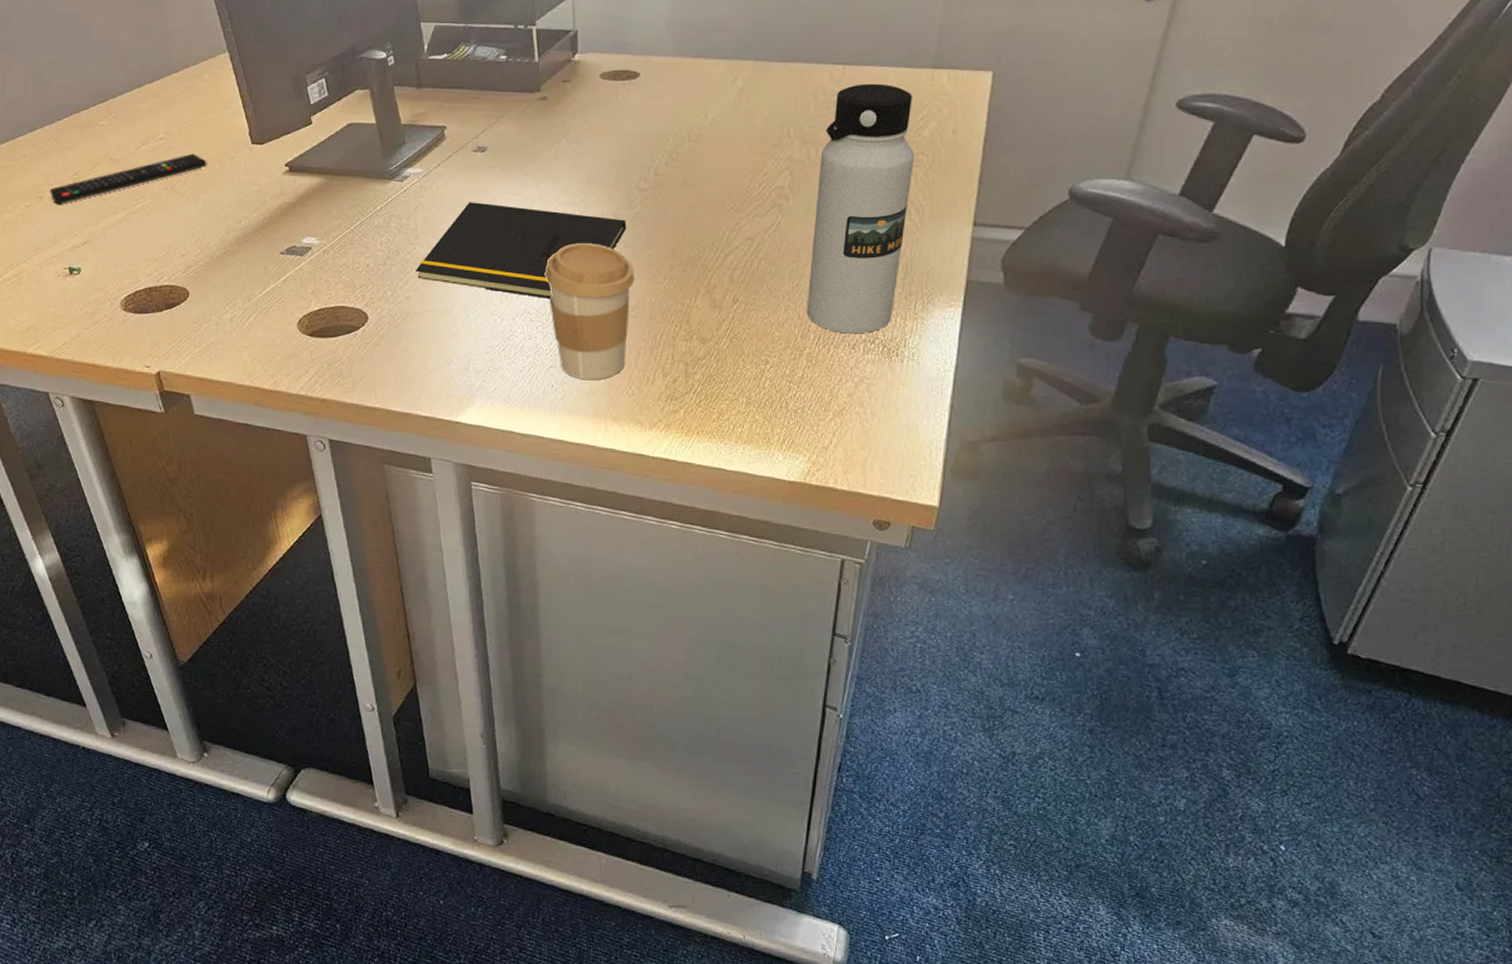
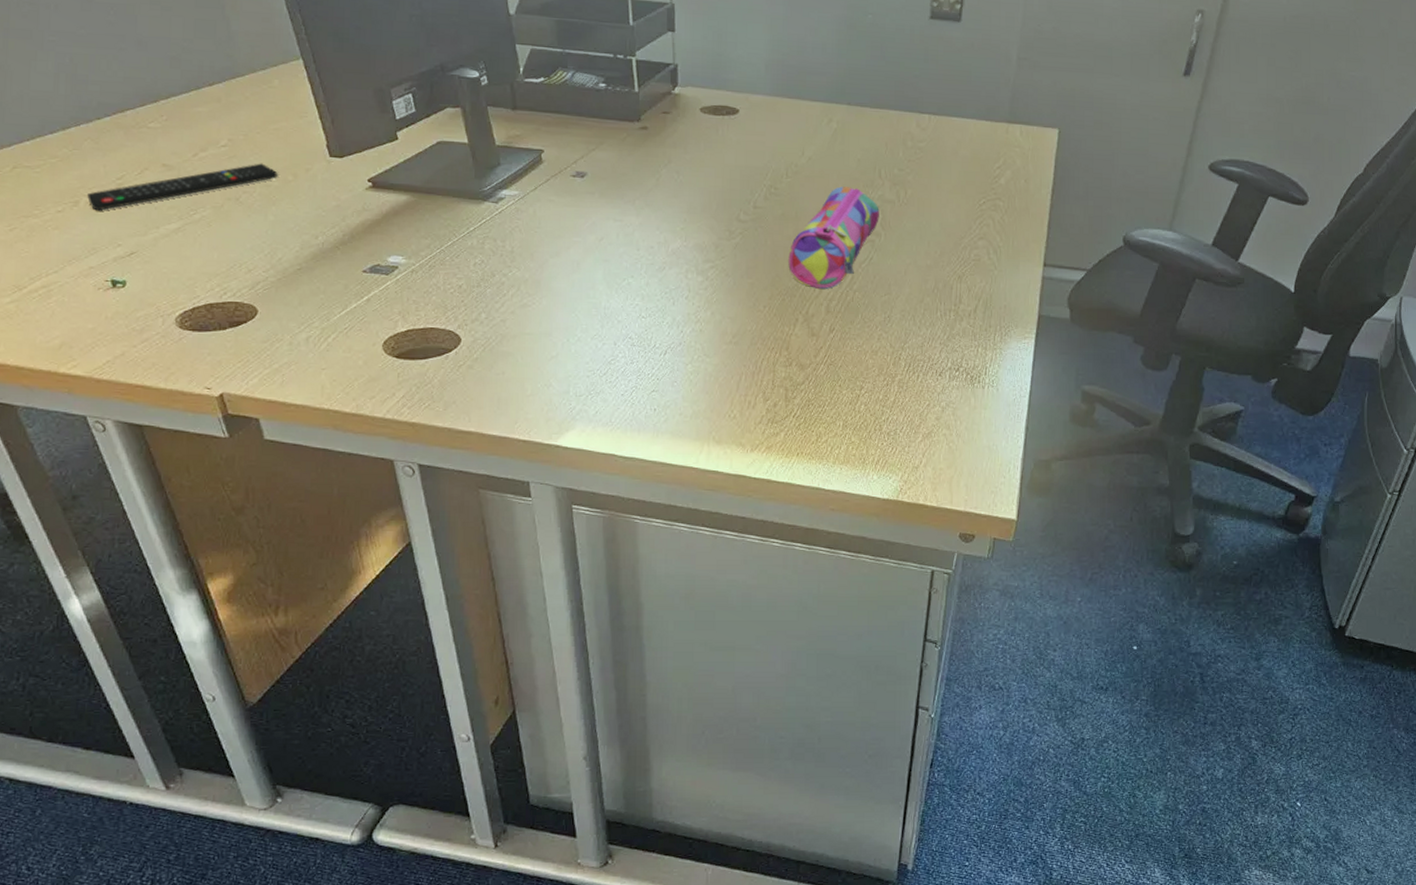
notepad: present [415,202,627,298] -> none [511,226,728,324]
coffee cup: present [544,243,635,380] -> none [646,271,736,404]
pencil case: none [690,148,788,258] -> present [788,186,879,289]
water bottle: present [807,83,914,334] -> none [898,133,992,362]

